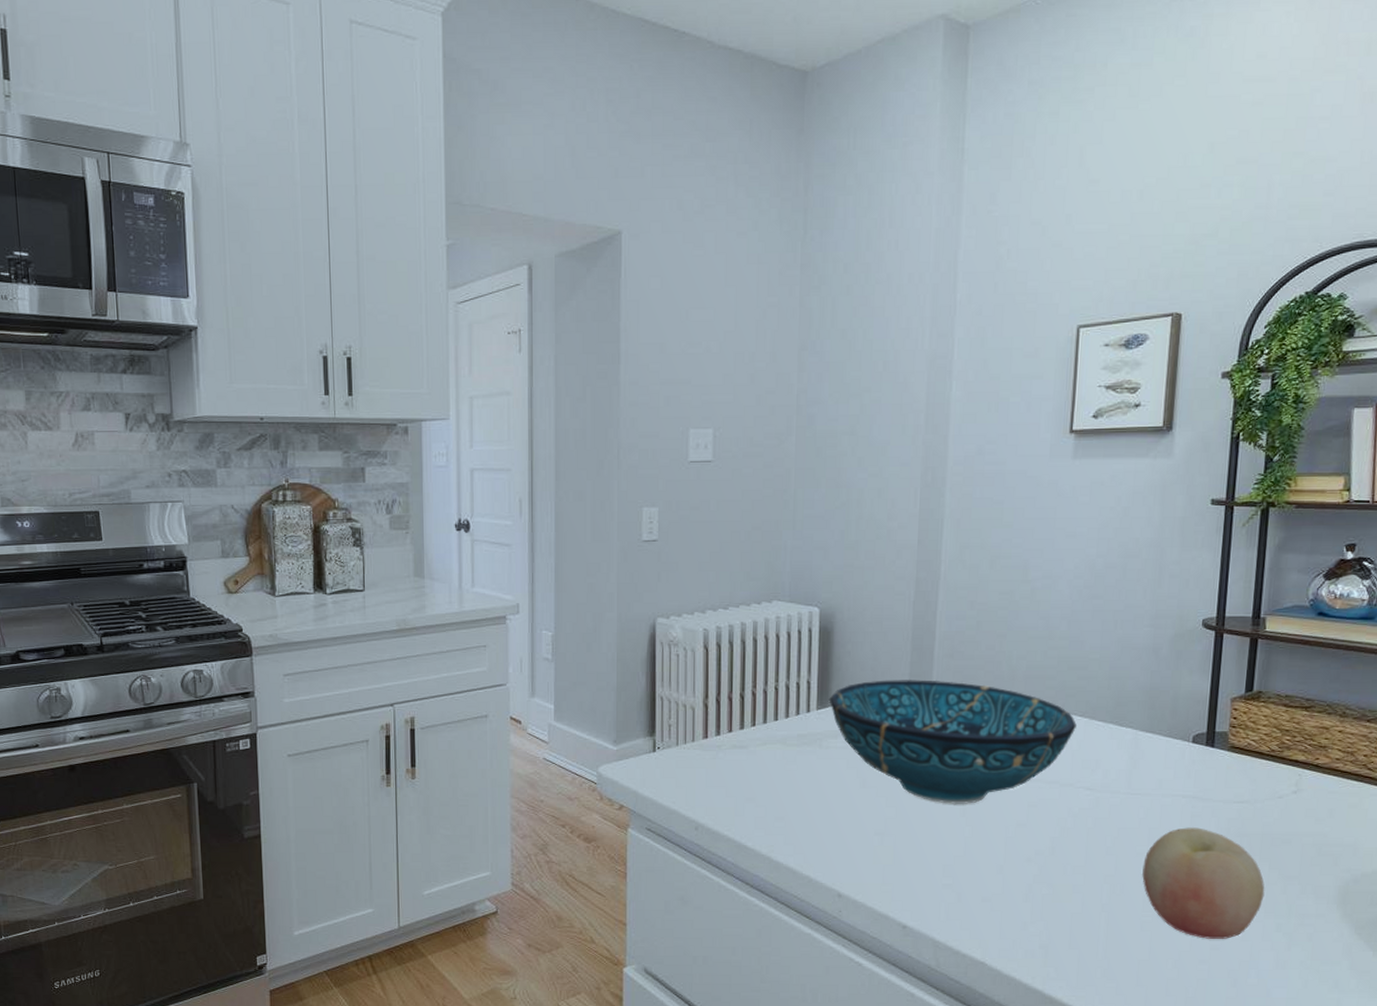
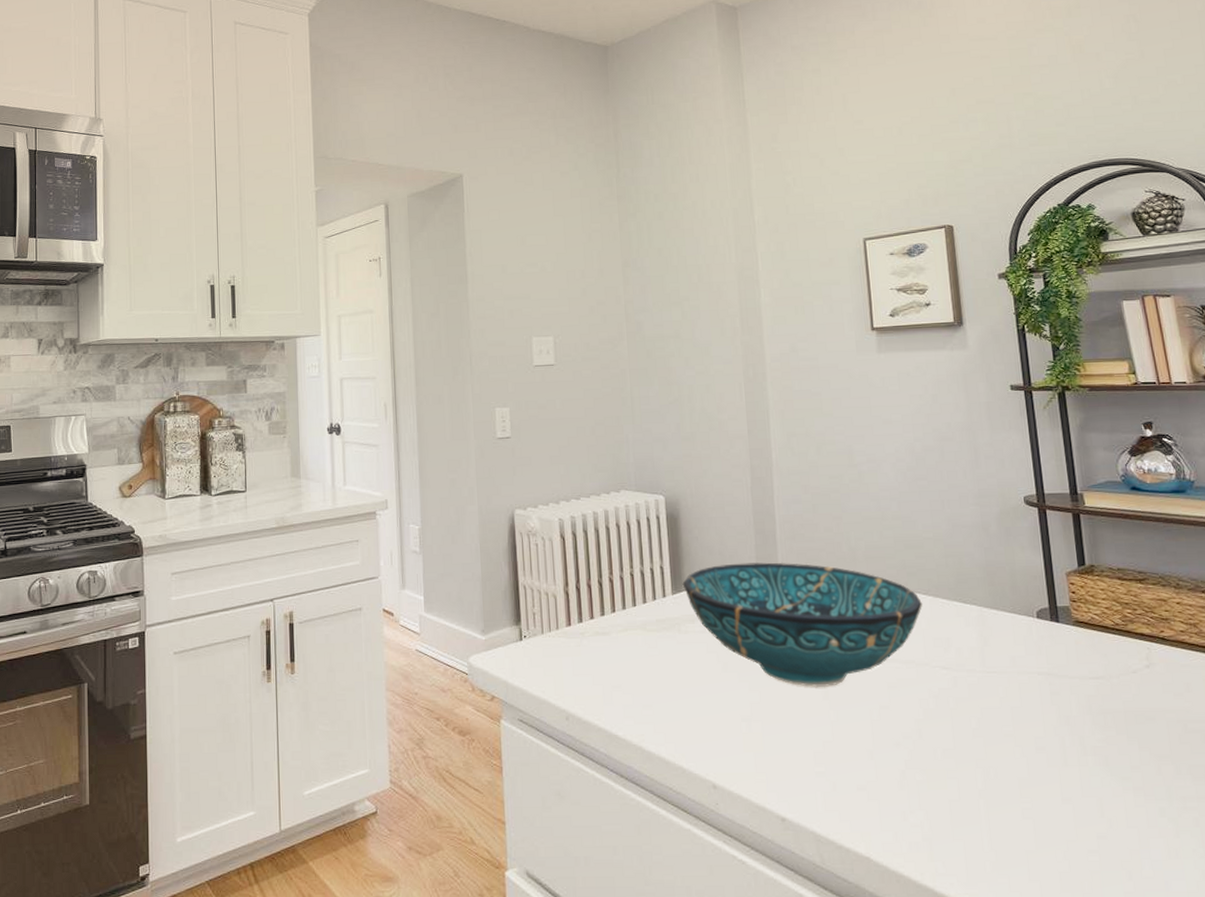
fruit: present [1141,827,1265,939] -> none [1012,706,1141,826]

